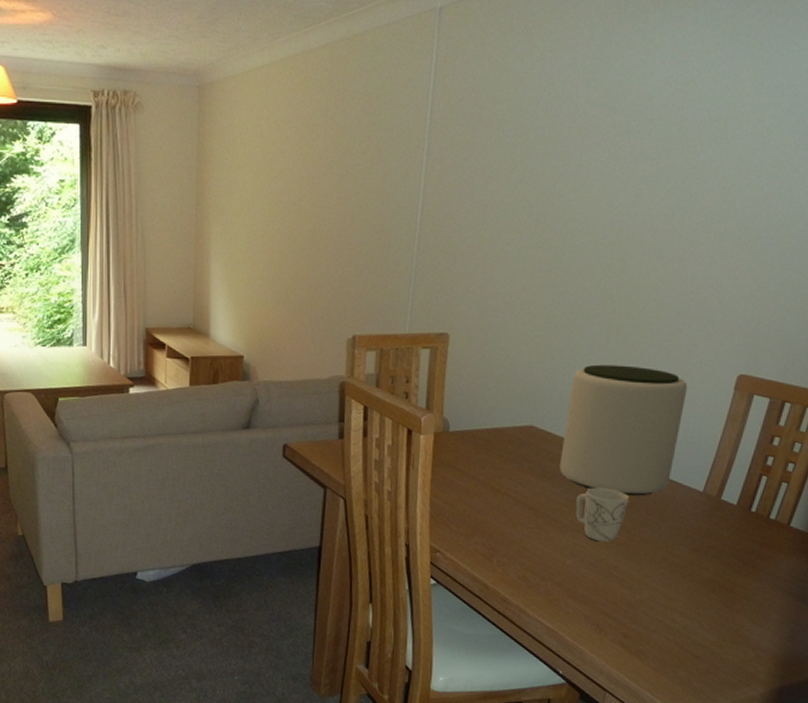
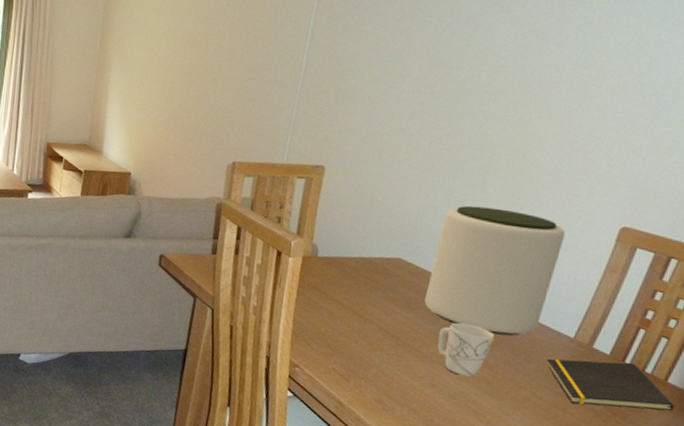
notepad: none [680,511,798,558] -> present [546,358,675,412]

